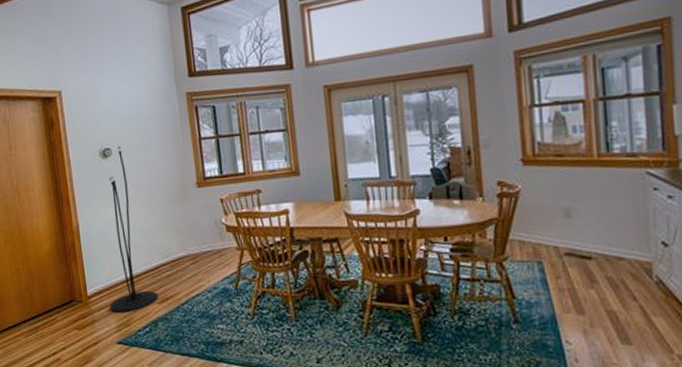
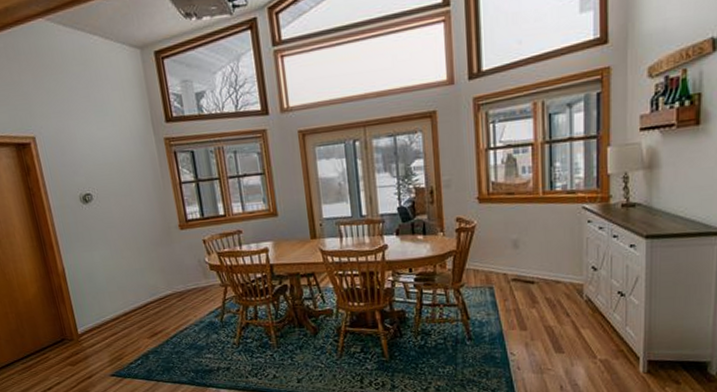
floor lamp: present [109,145,159,313] -> none [91,190,149,349]

